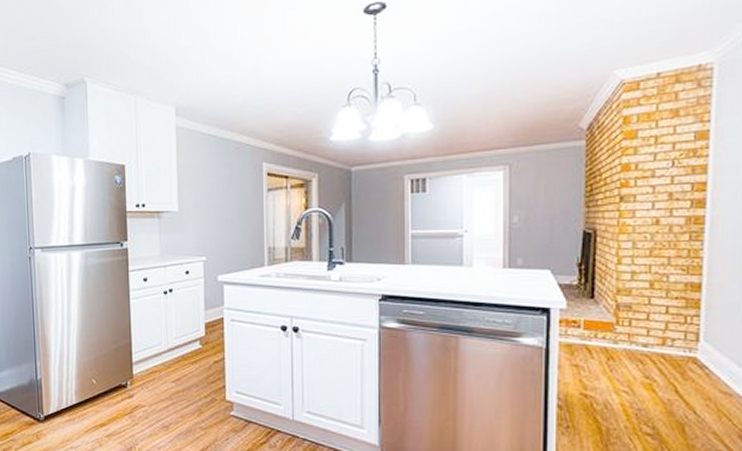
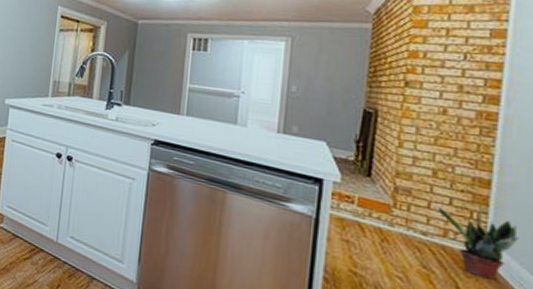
potted plant: none [656,308,728,378] -> present [437,204,520,280]

